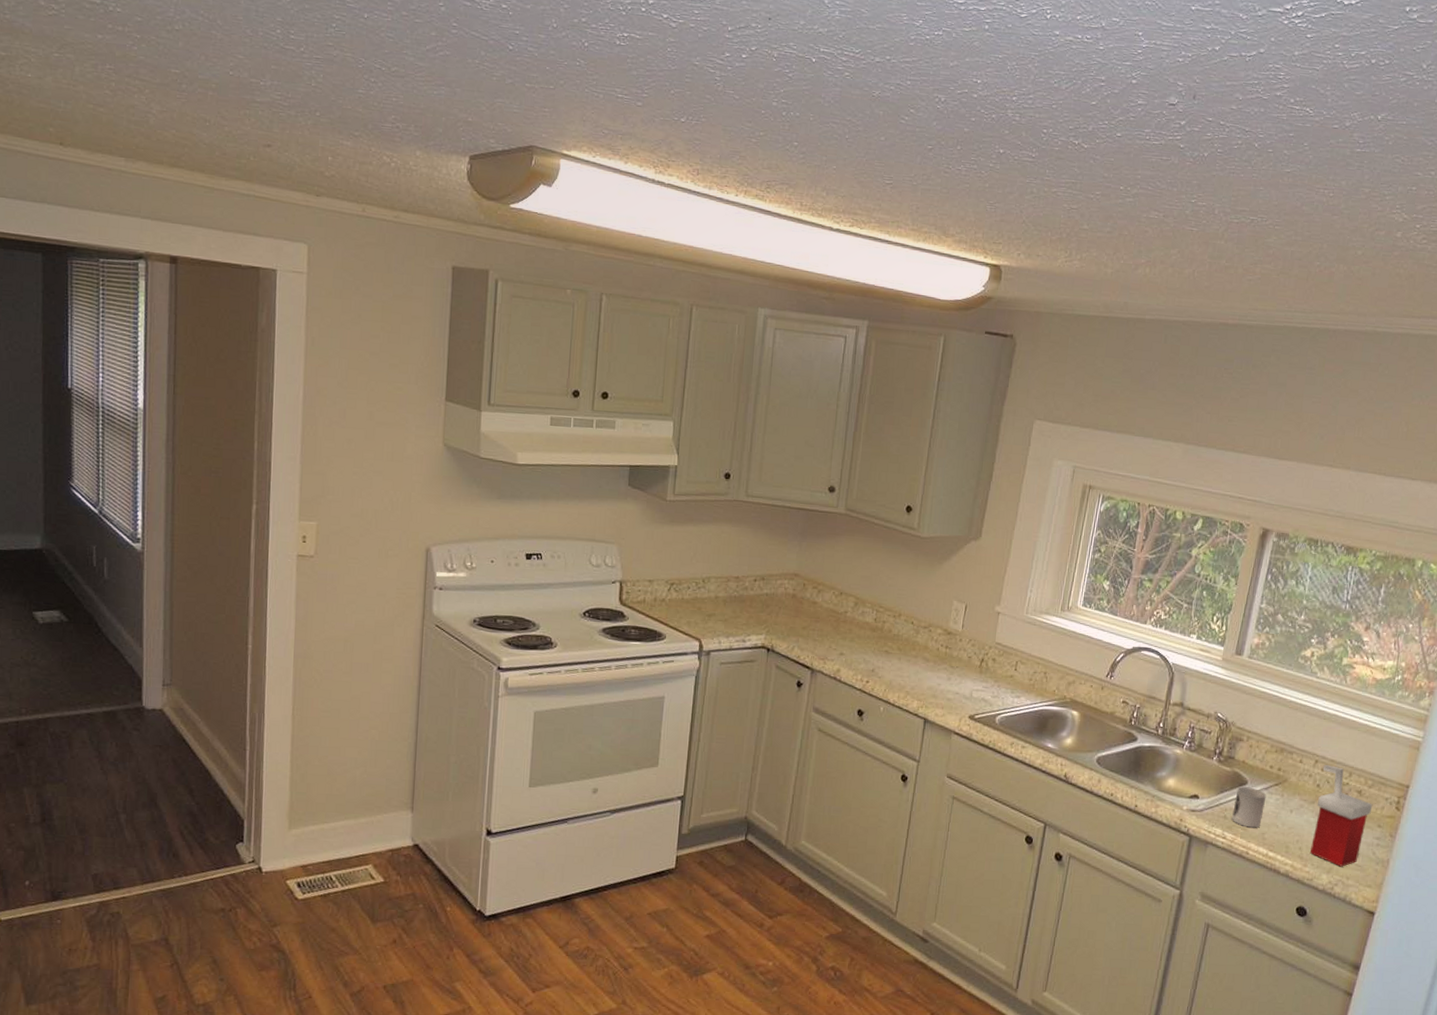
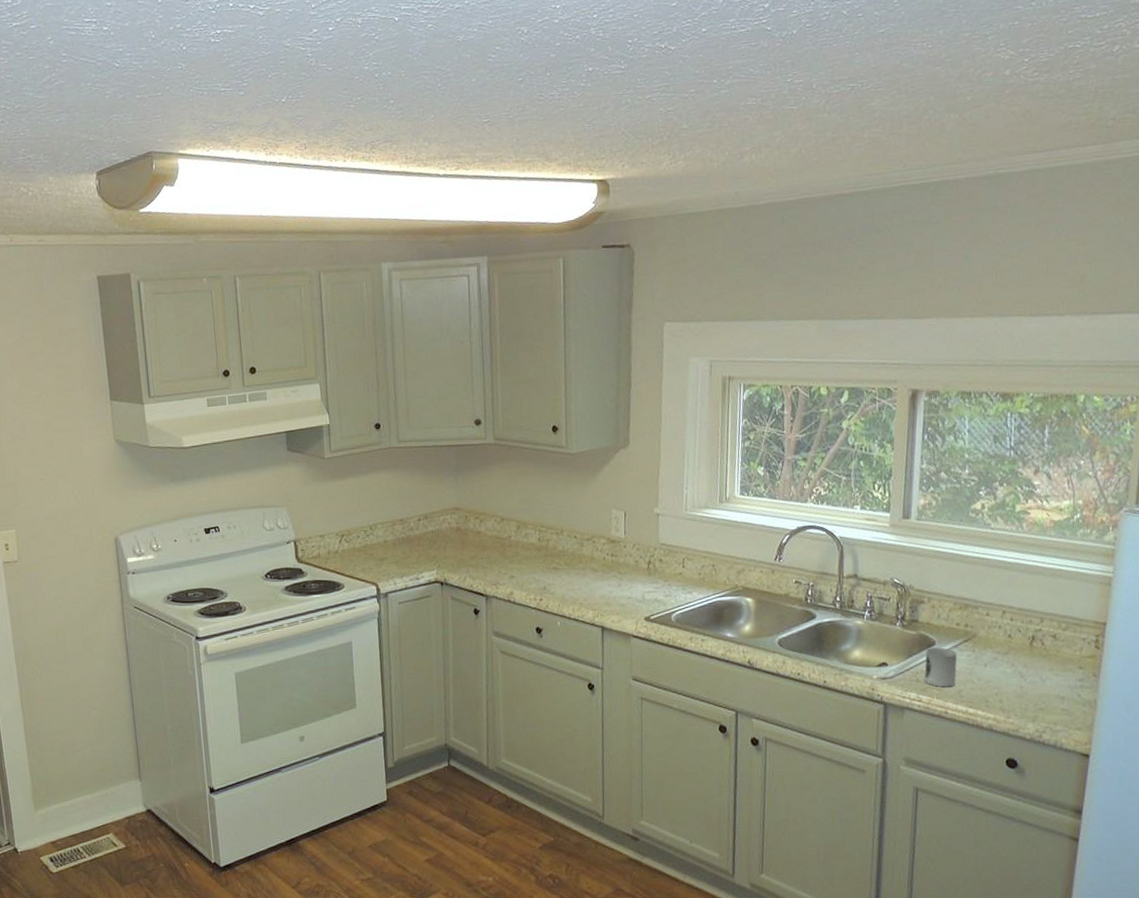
soap dispenser: present [1310,765,1373,867] -> none [1011,614,1070,714]

